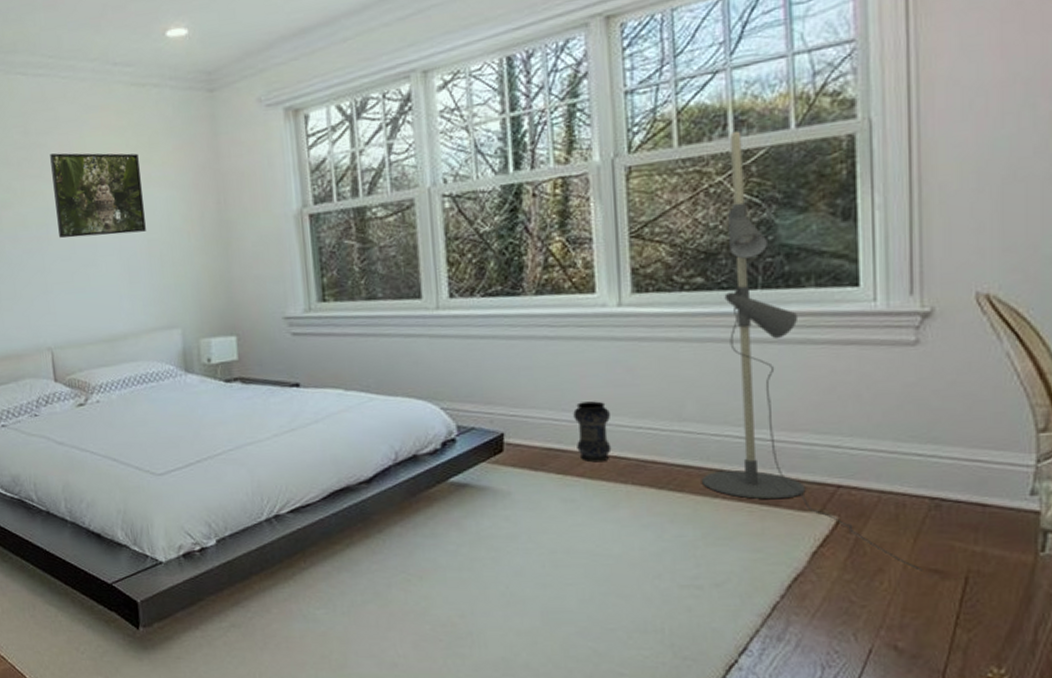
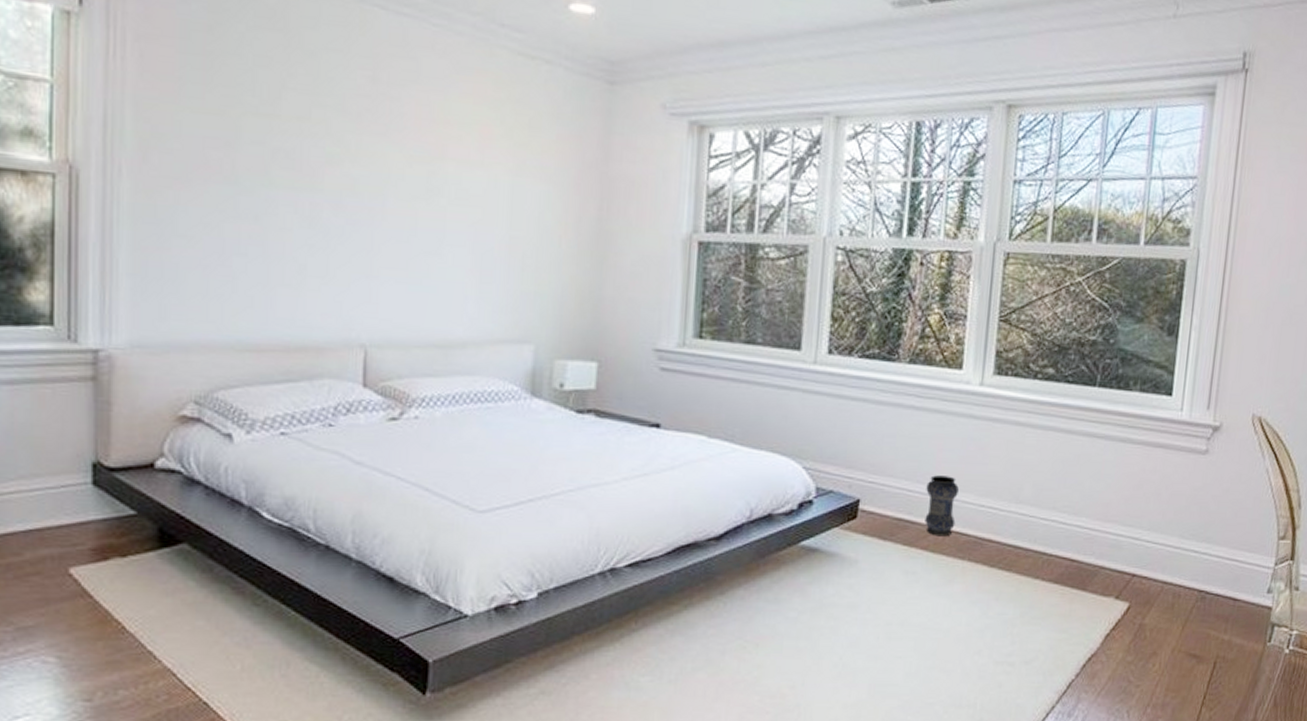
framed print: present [50,153,146,238] -> none [398,112,514,226]
floor lamp: present [702,131,924,571] -> none [1027,237,1186,655]

